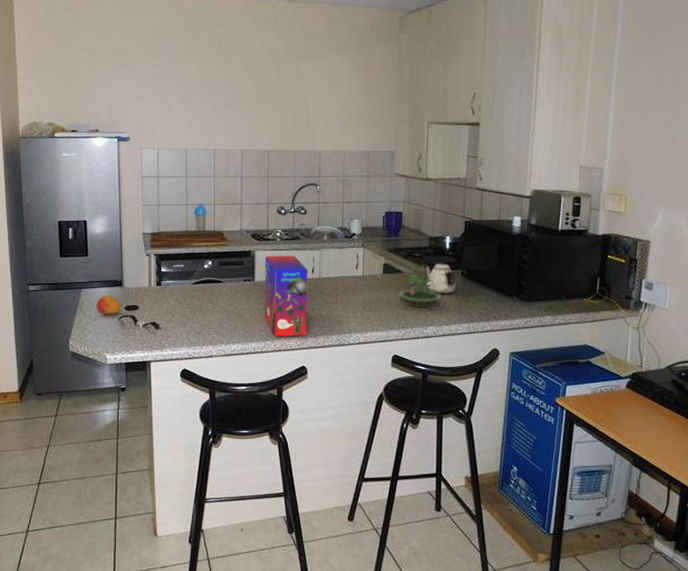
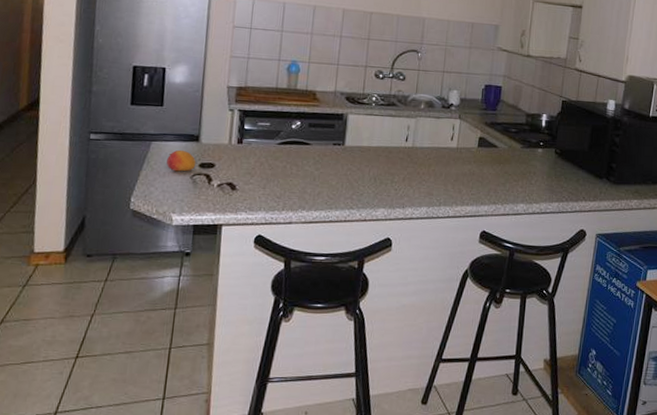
cereal box: present [265,255,309,337] -> none [352,120,403,206]
terrarium: present [398,264,442,308] -> none [491,140,535,185]
teapot: present [426,261,456,294] -> none [520,139,549,172]

